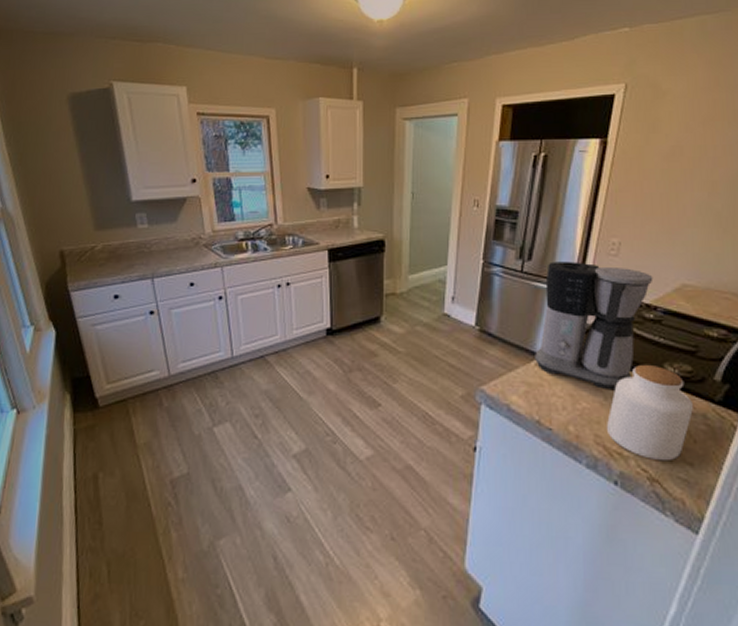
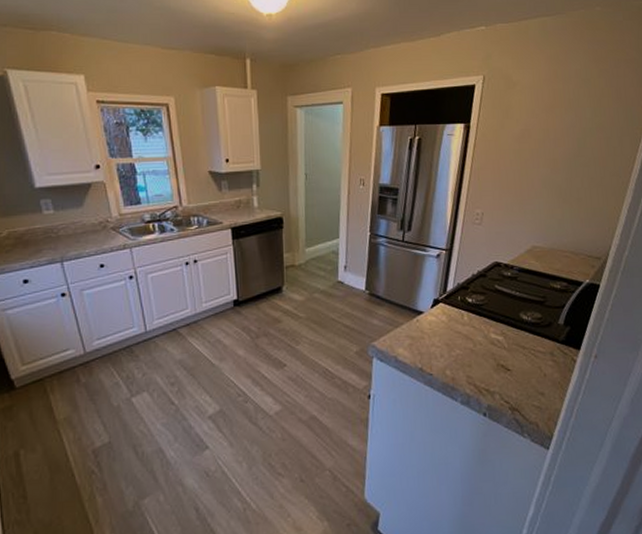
coffee maker: present [535,261,653,391] -> none [416,230,510,339]
jar: present [607,364,693,461] -> none [476,314,543,394]

